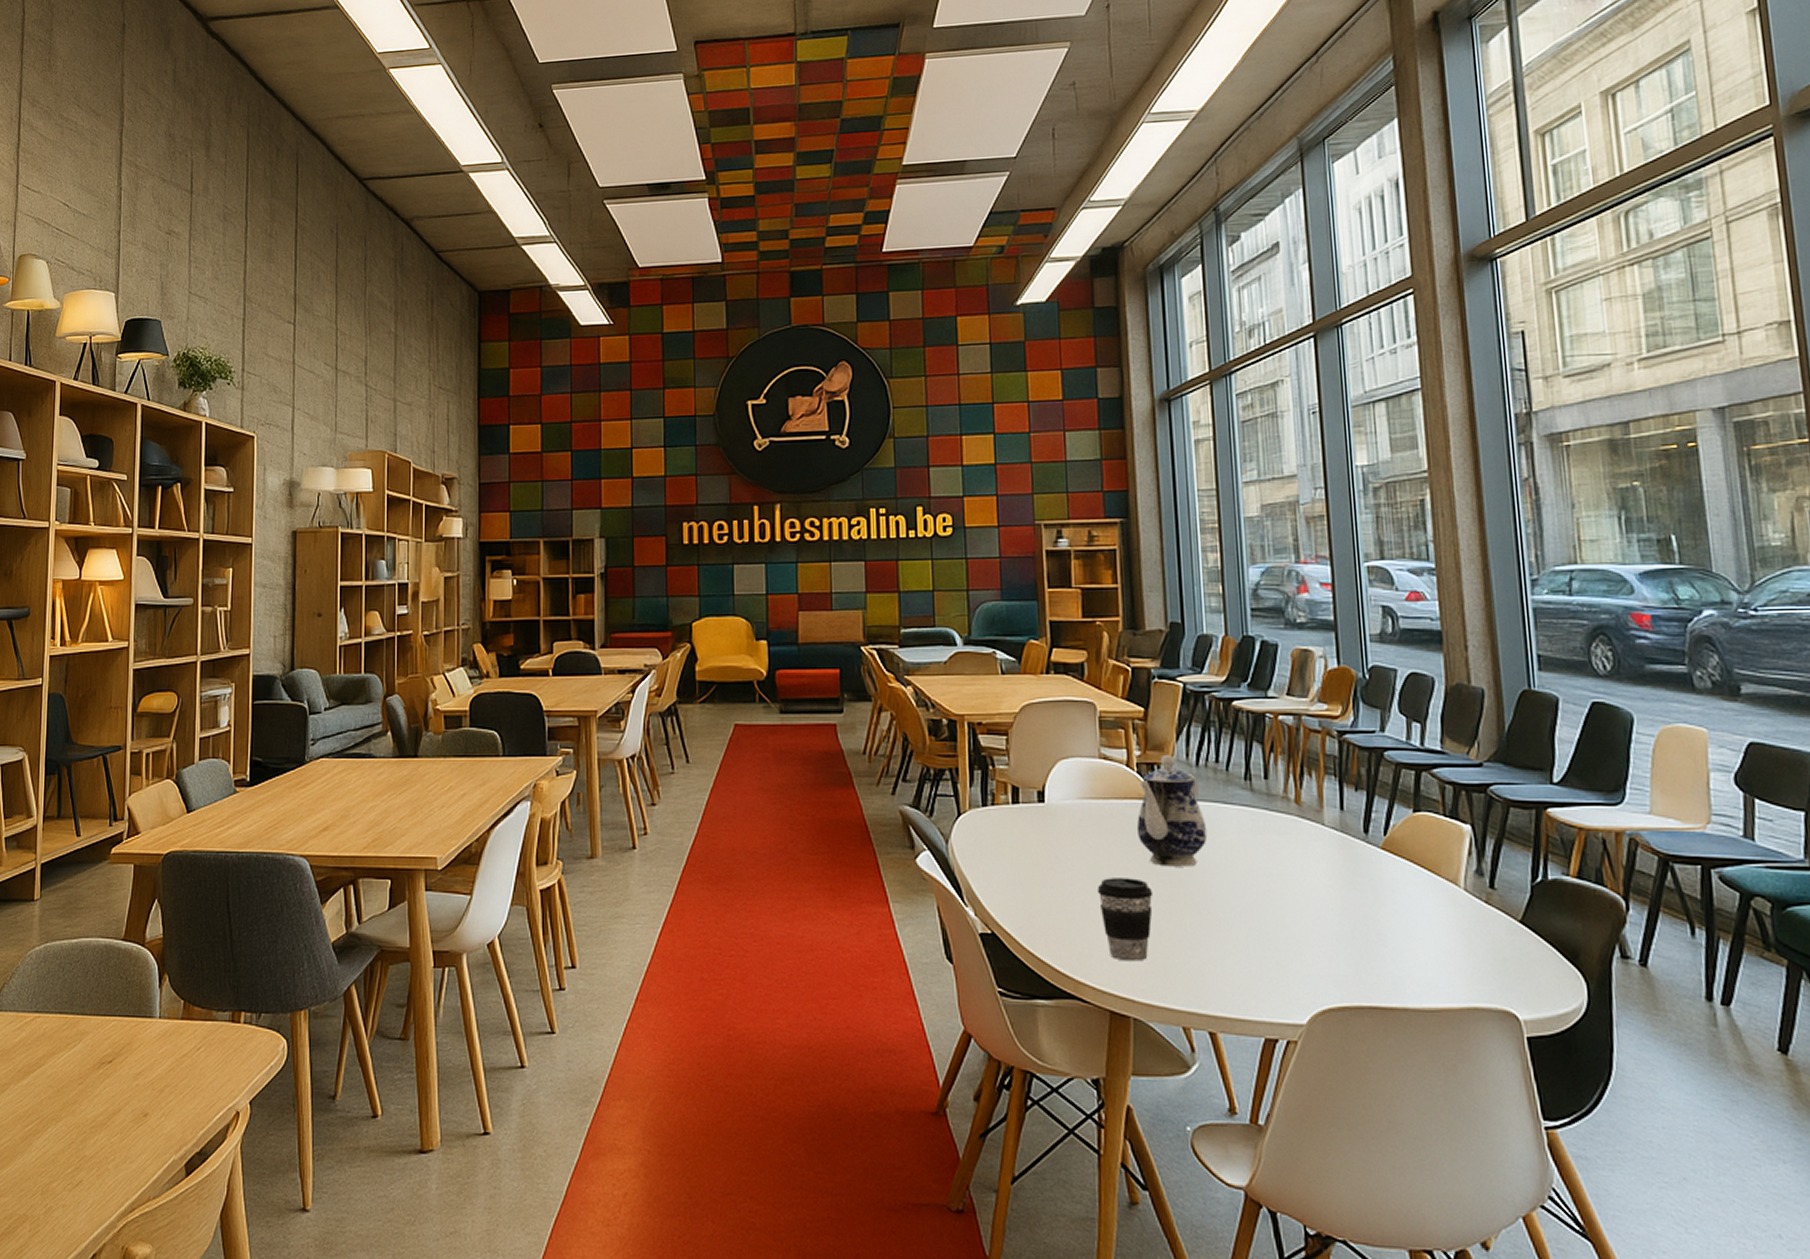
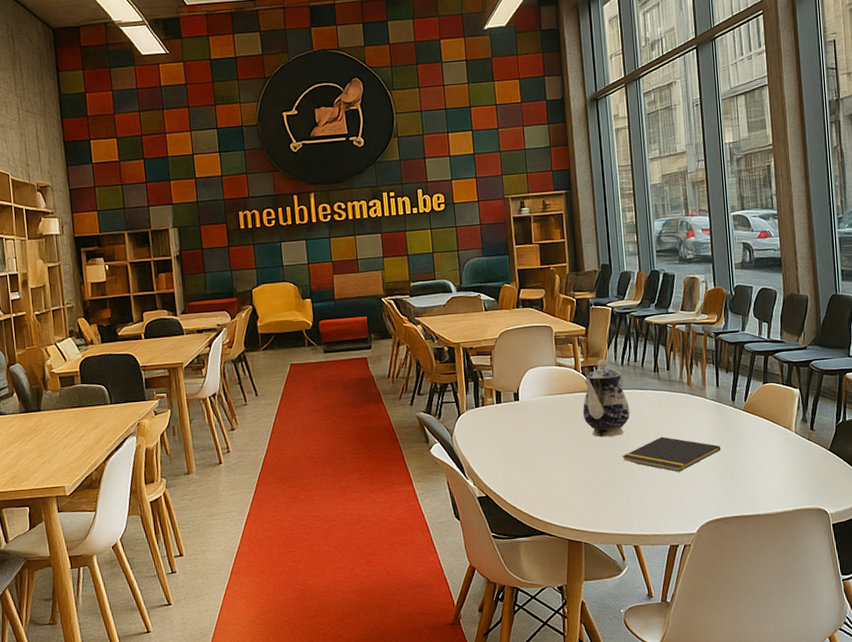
coffee cup: present [1097,878,1154,962] -> none [557,447,595,505]
notepad: none [1194,874,1347,930] -> present [622,436,722,472]

